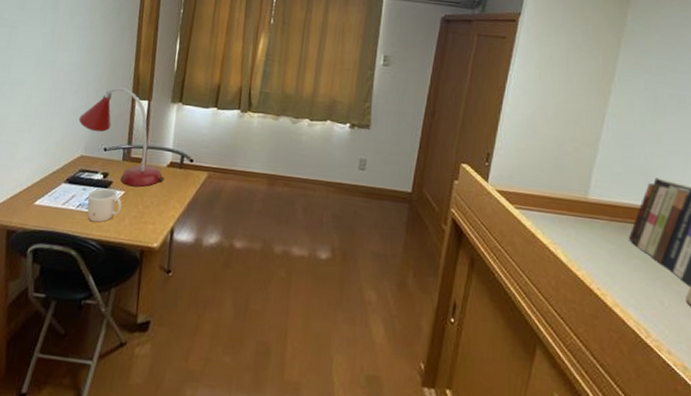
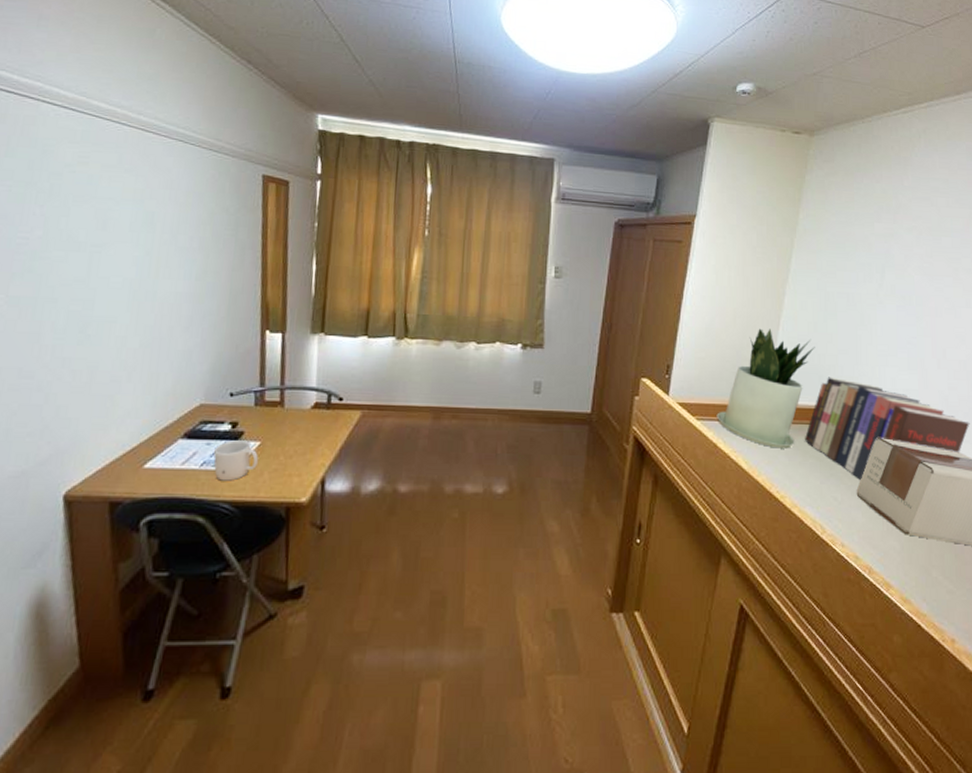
desk lamp: present [78,87,165,187] -> none [193,319,309,436]
planter: none [535,124,642,246] -> present [716,328,815,449]

